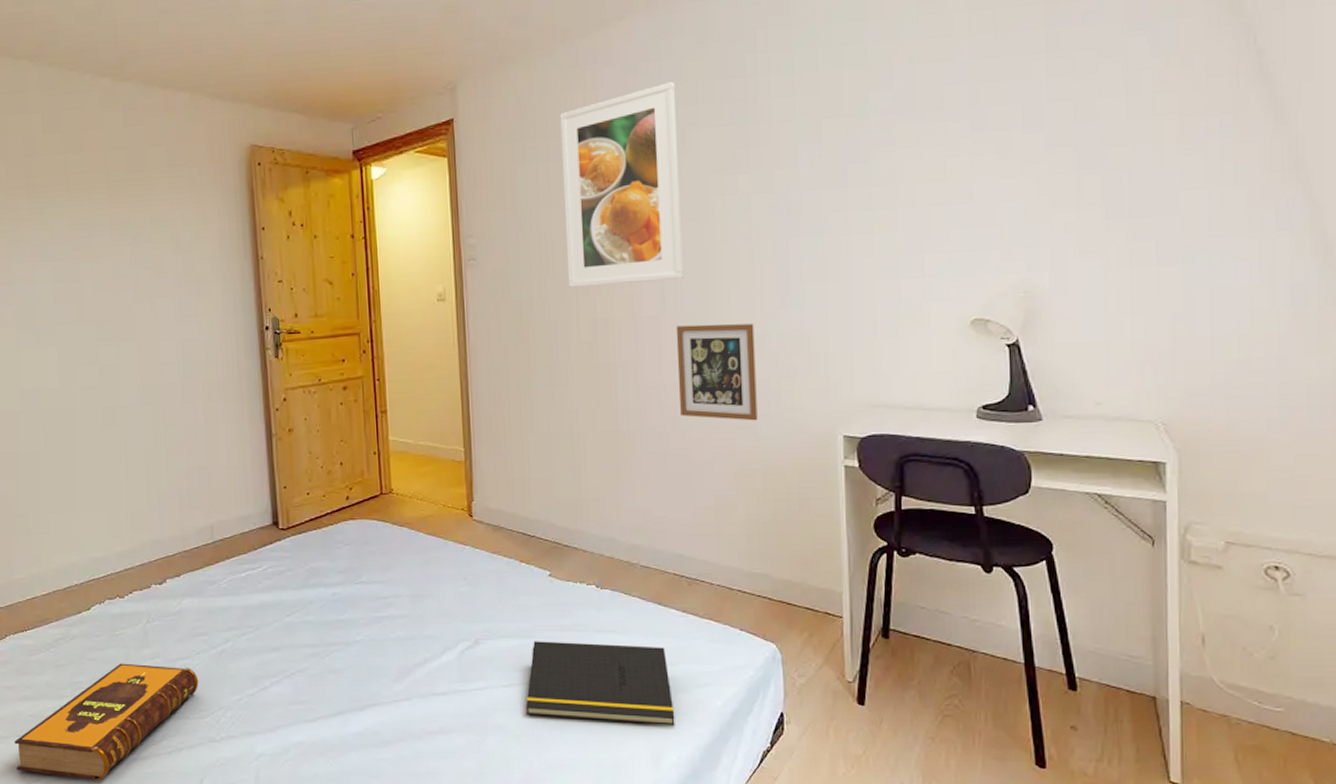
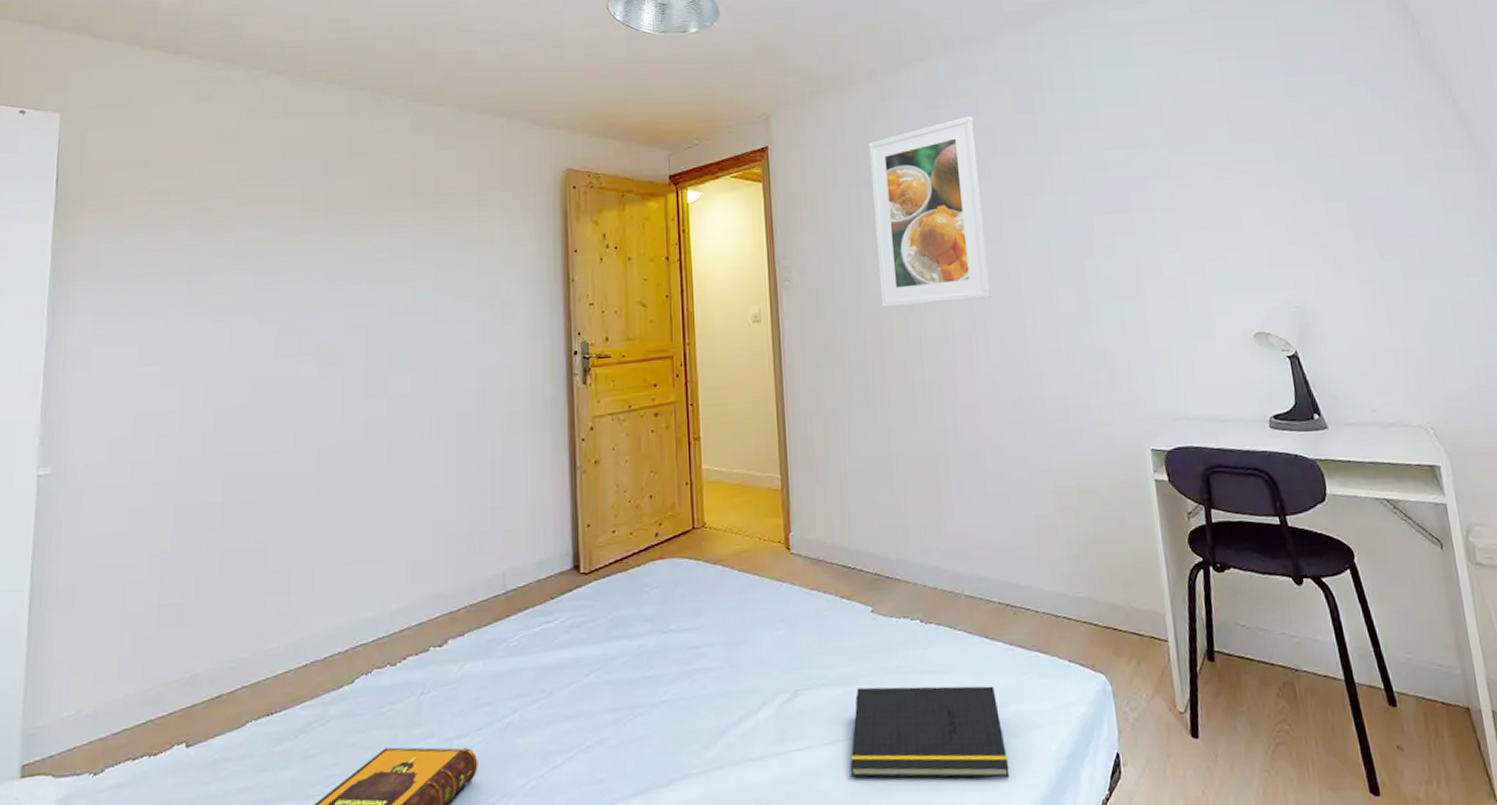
picture frame: present [676,323,758,421] -> none [986,340,1070,437]

